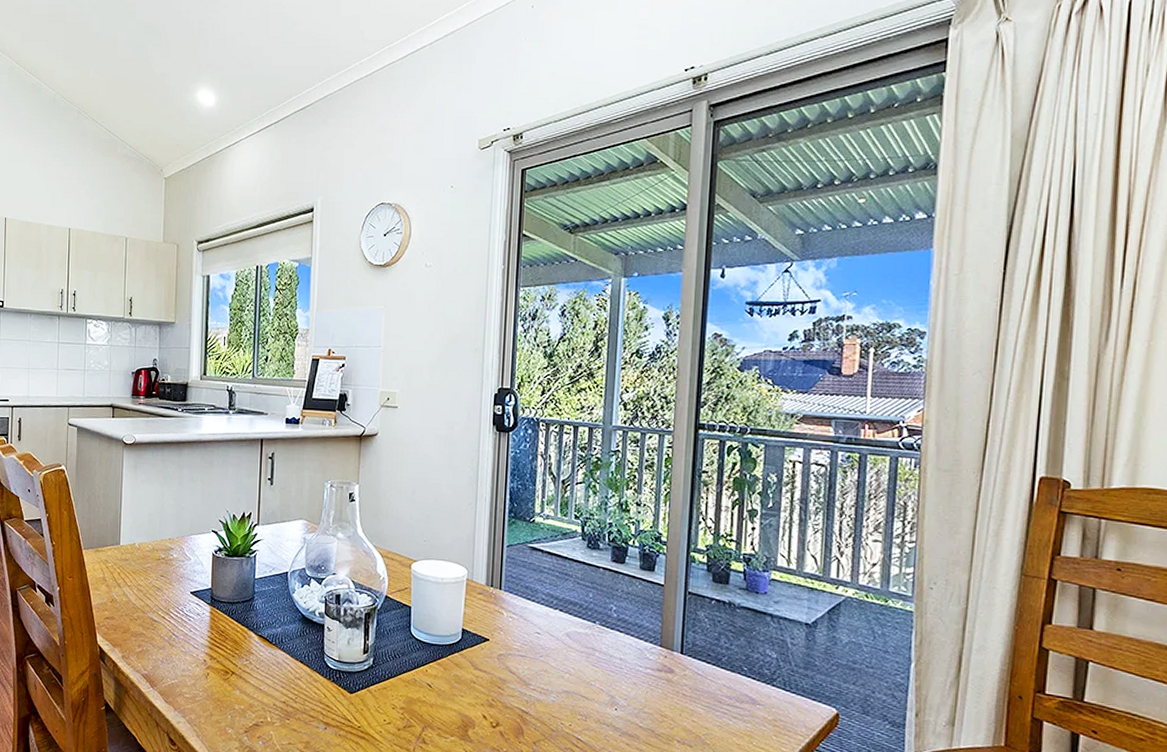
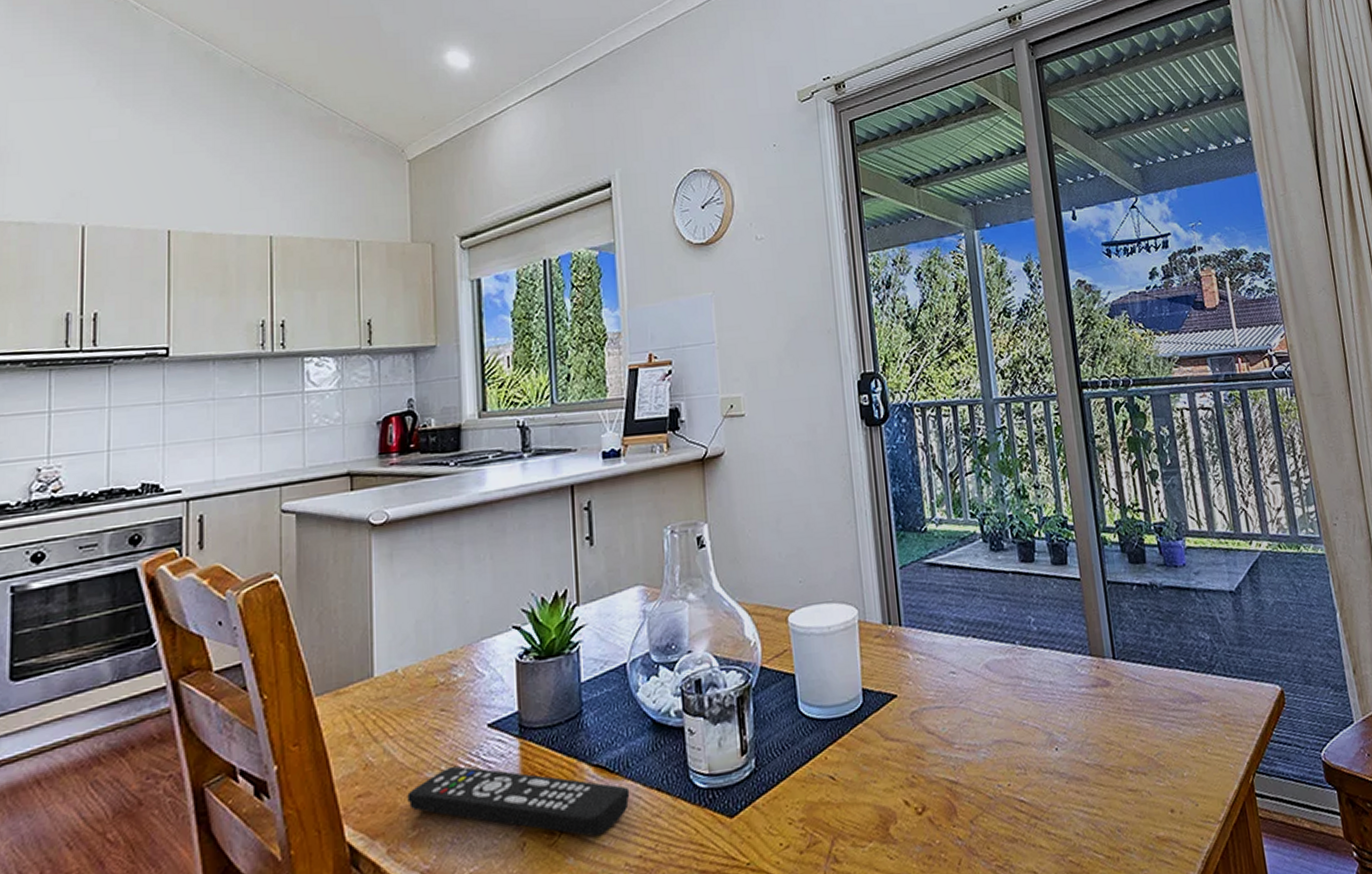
remote control: none [136,613,282,682] -> present [407,765,630,837]

